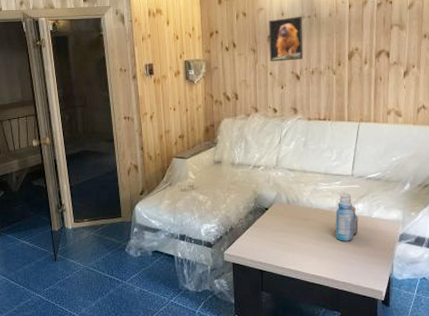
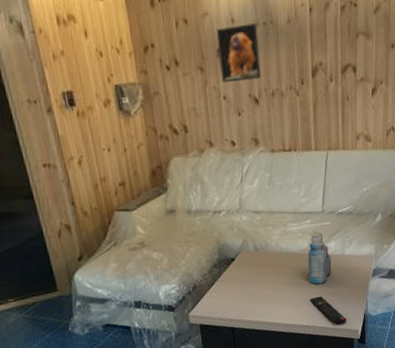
remote control: none [335,253,372,284] -> present [310,296,347,326]

